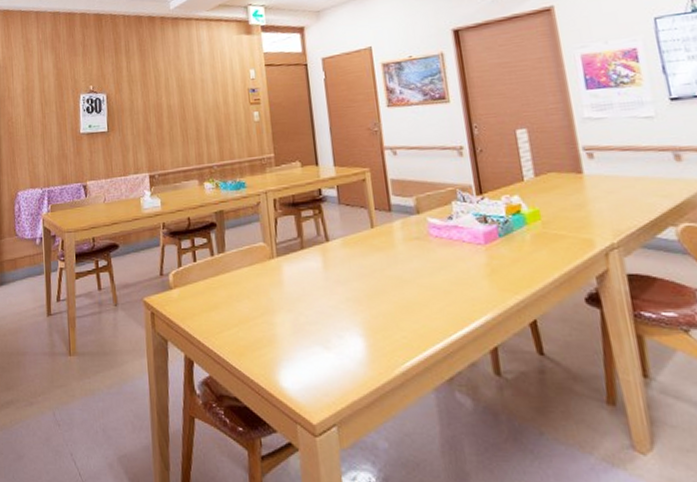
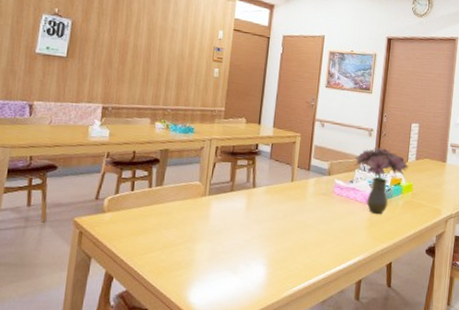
flower arrangement: none [446,168,529,256] -> present [354,147,410,214]

